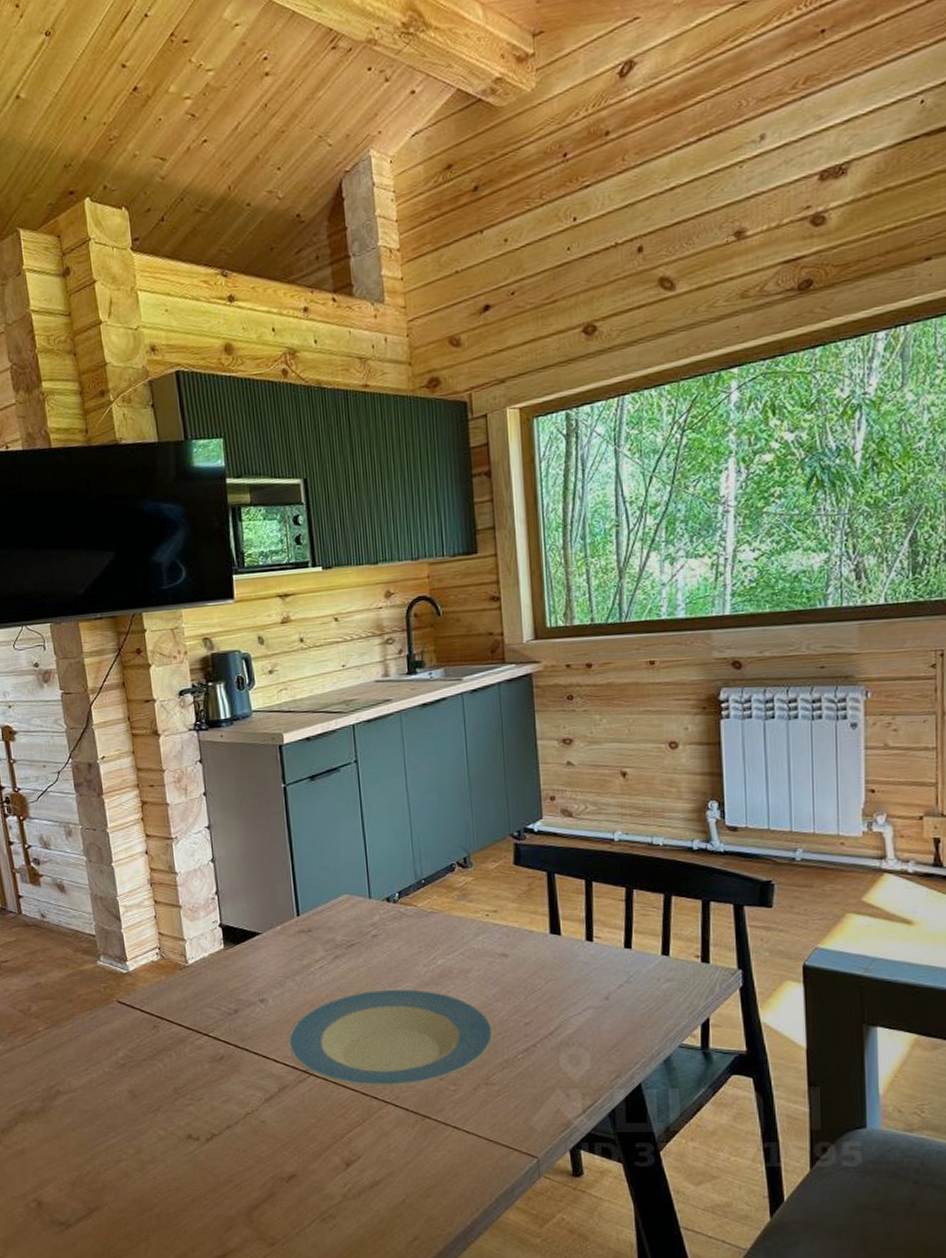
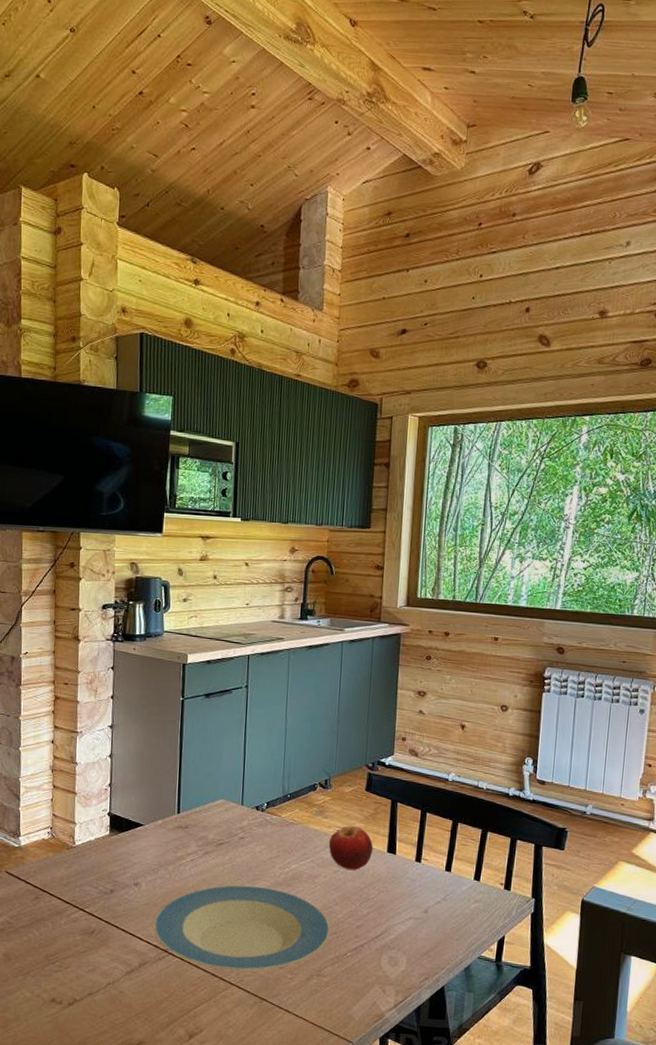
fruit: none [477,907,533,959] -> present [328,826,374,870]

